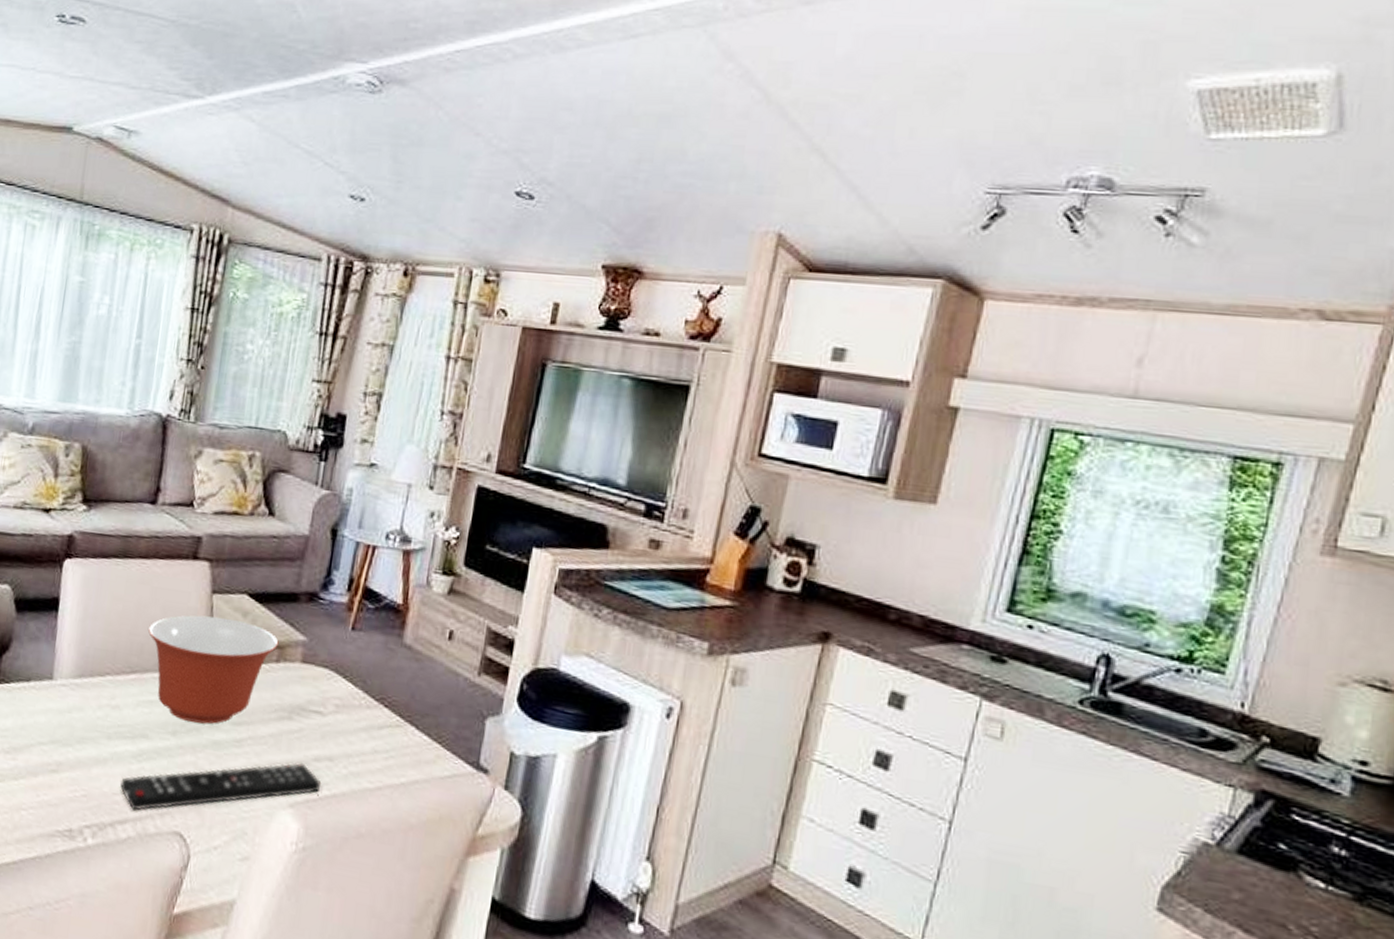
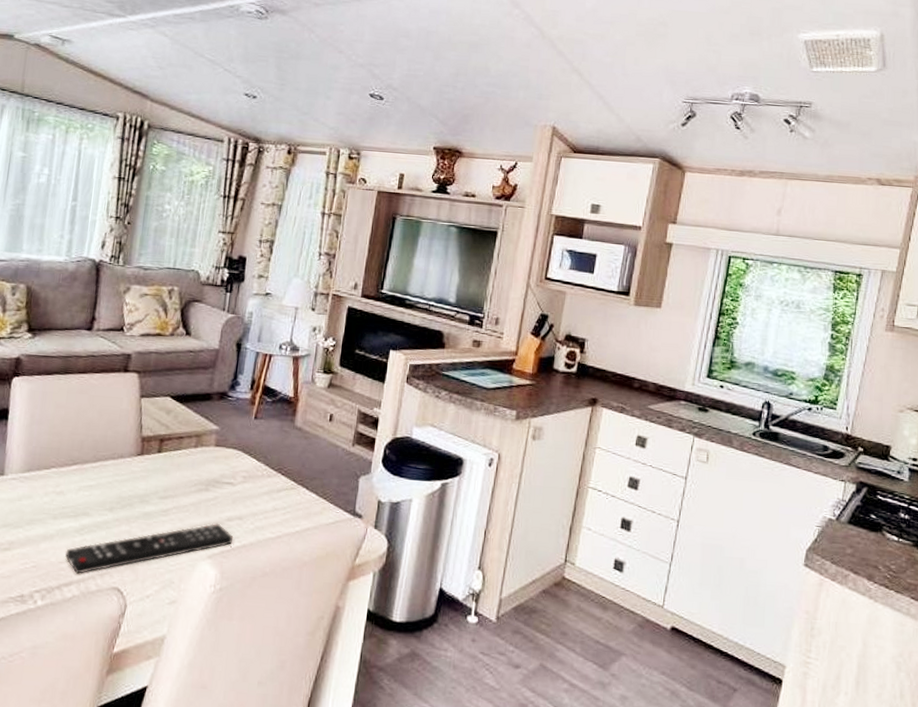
mixing bowl: present [148,615,279,724] -> none [87,415,196,500]

